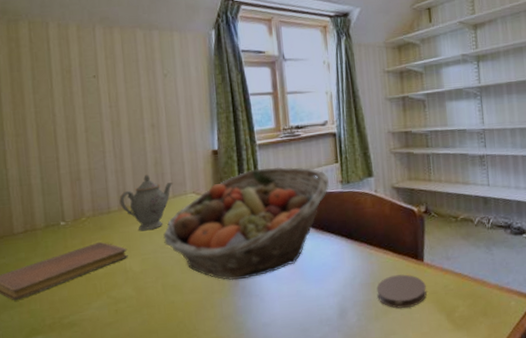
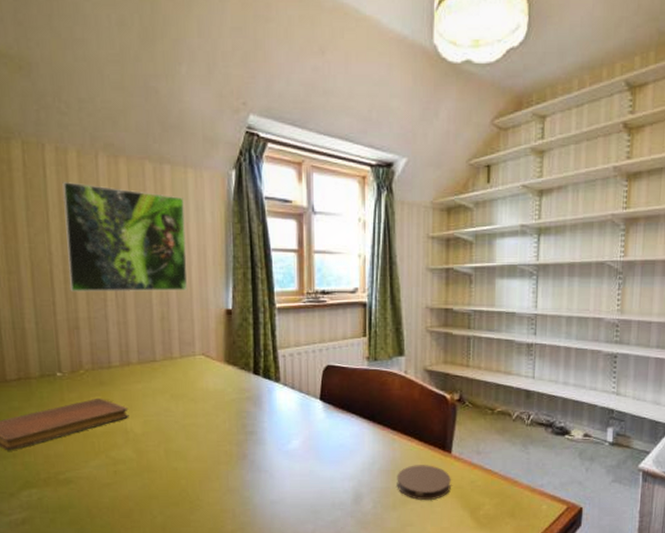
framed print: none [64,52,178,147] -> present [62,182,188,293]
teapot: present [119,174,173,231] -> none [121,329,181,391]
fruit basket: present [163,167,329,281] -> none [168,335,354,453]

